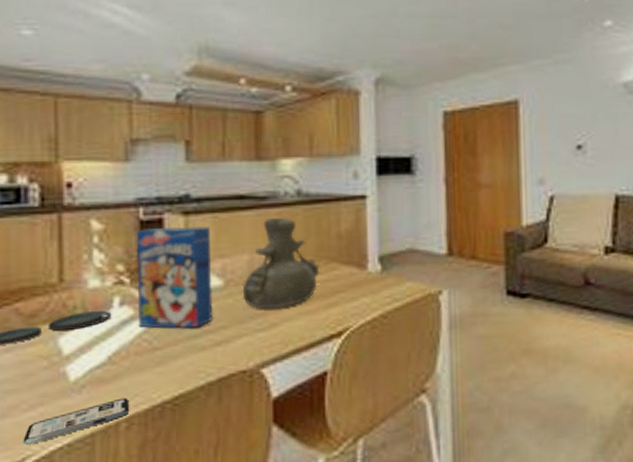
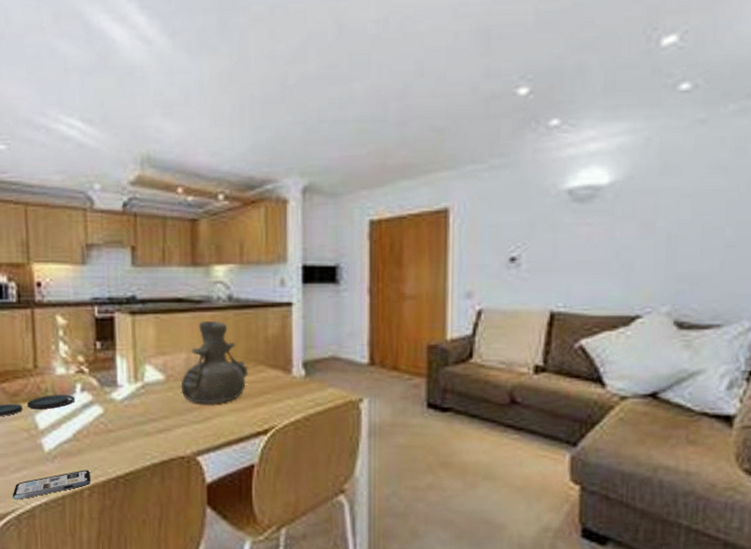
cereal box: present [136,225,213,329] -> none [92,324,156,416]

